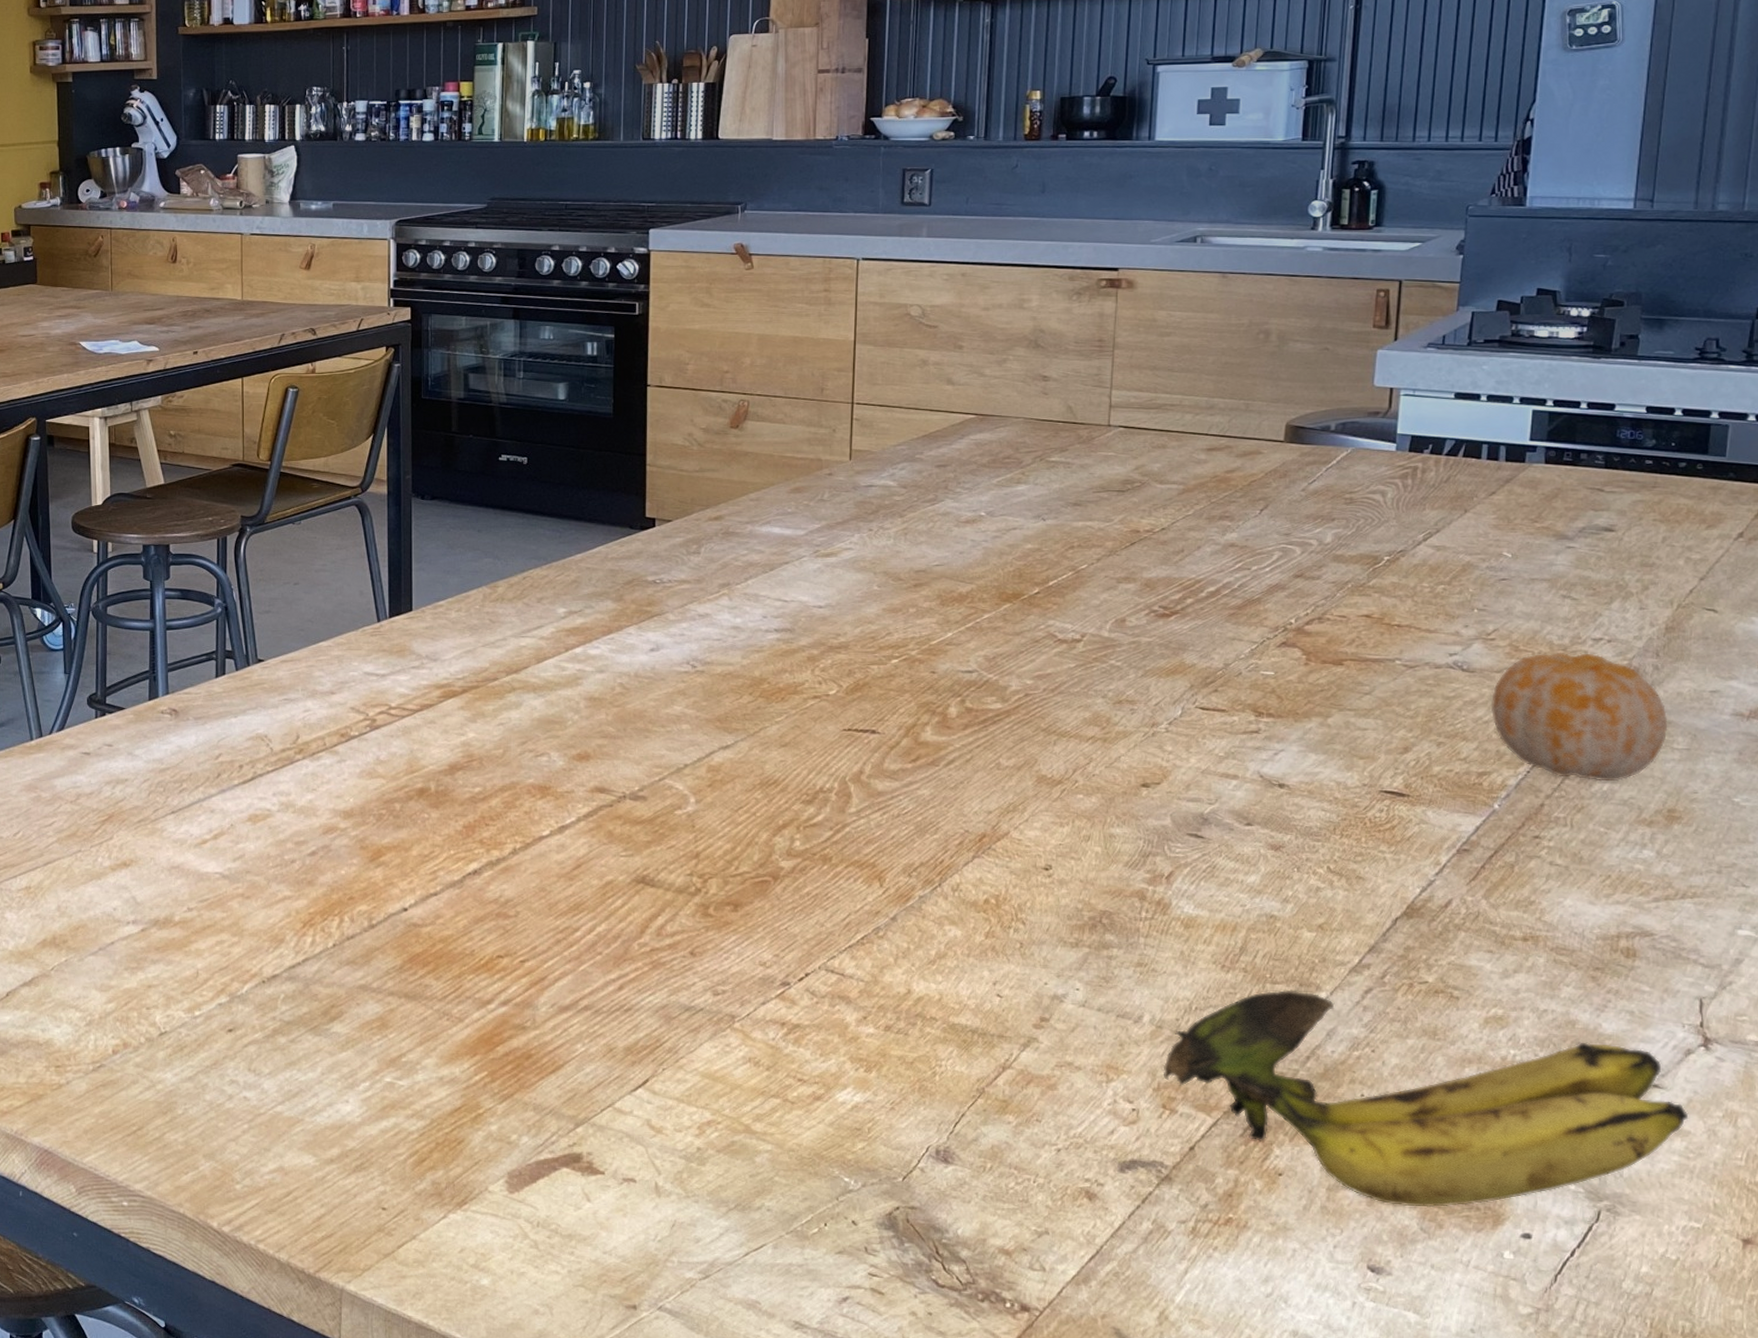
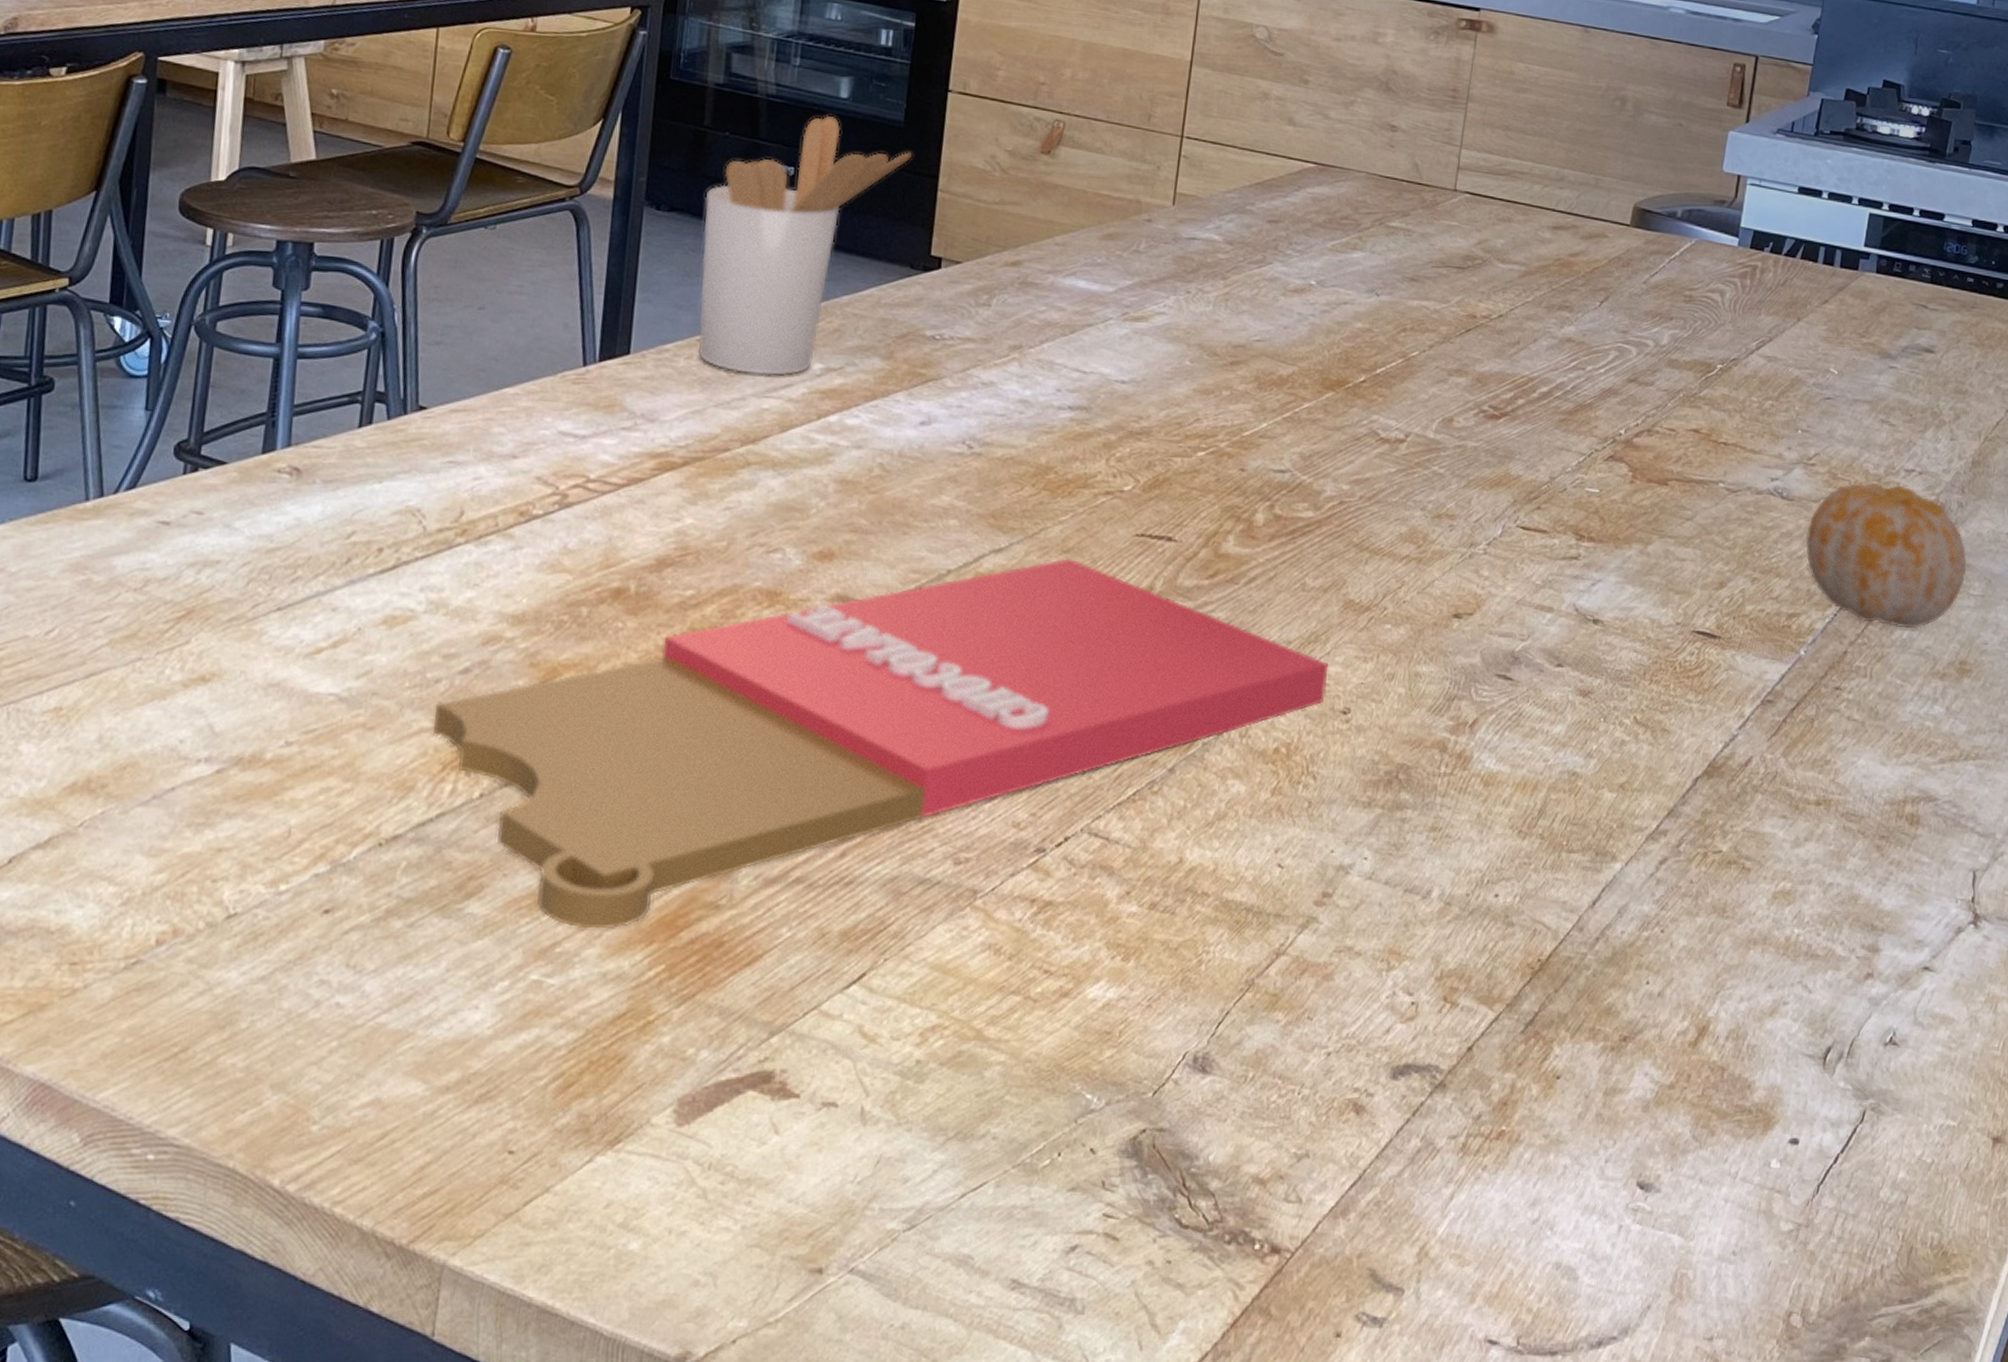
cutting board: none [293,750,1028,1045] -> present [432,557,1329,930]
utensil holder: none [458,414,623,619] -> present [697,115,913,376]
banana: present [1163,989,1689,1208] -> none [1447,859,1955,1112]

